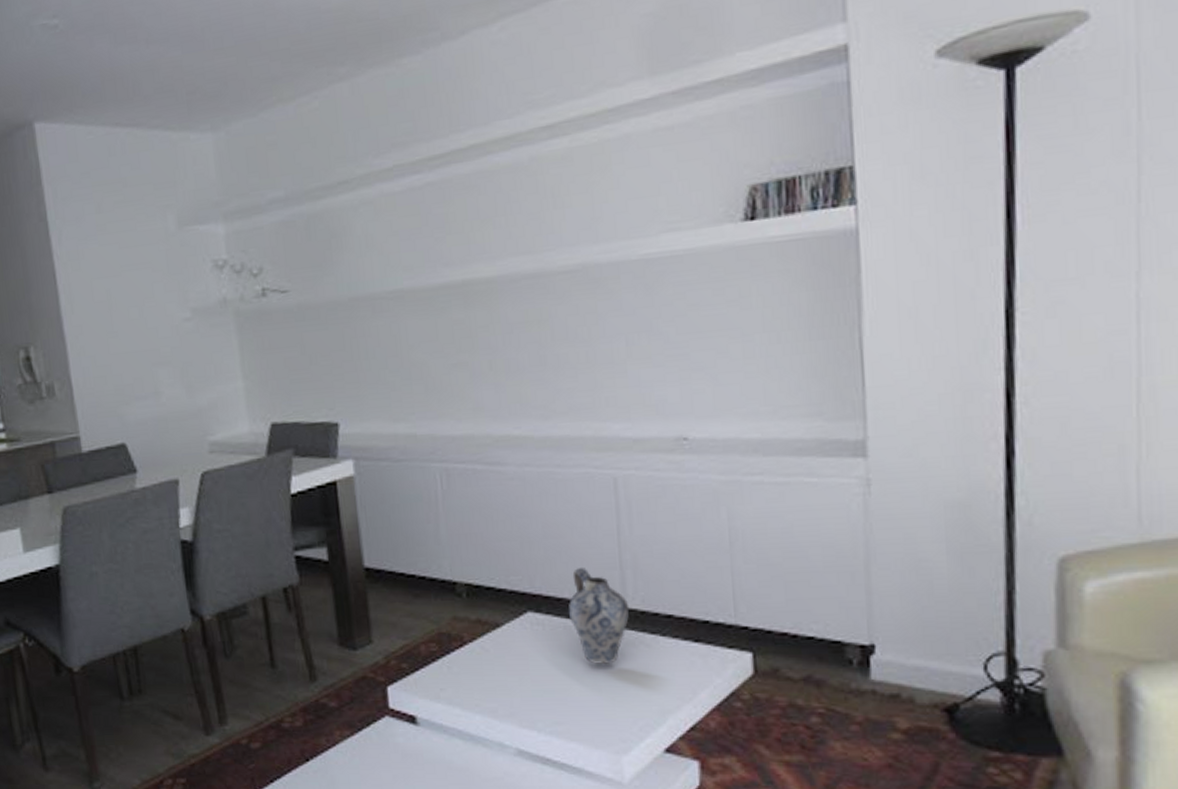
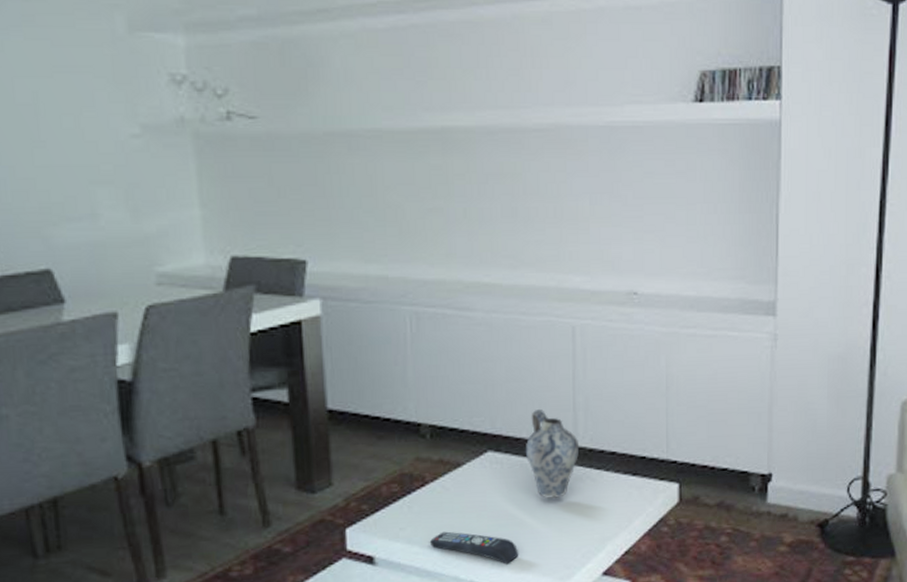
remote control: none [471,694,567,733] -> present [429,531,518,565]

